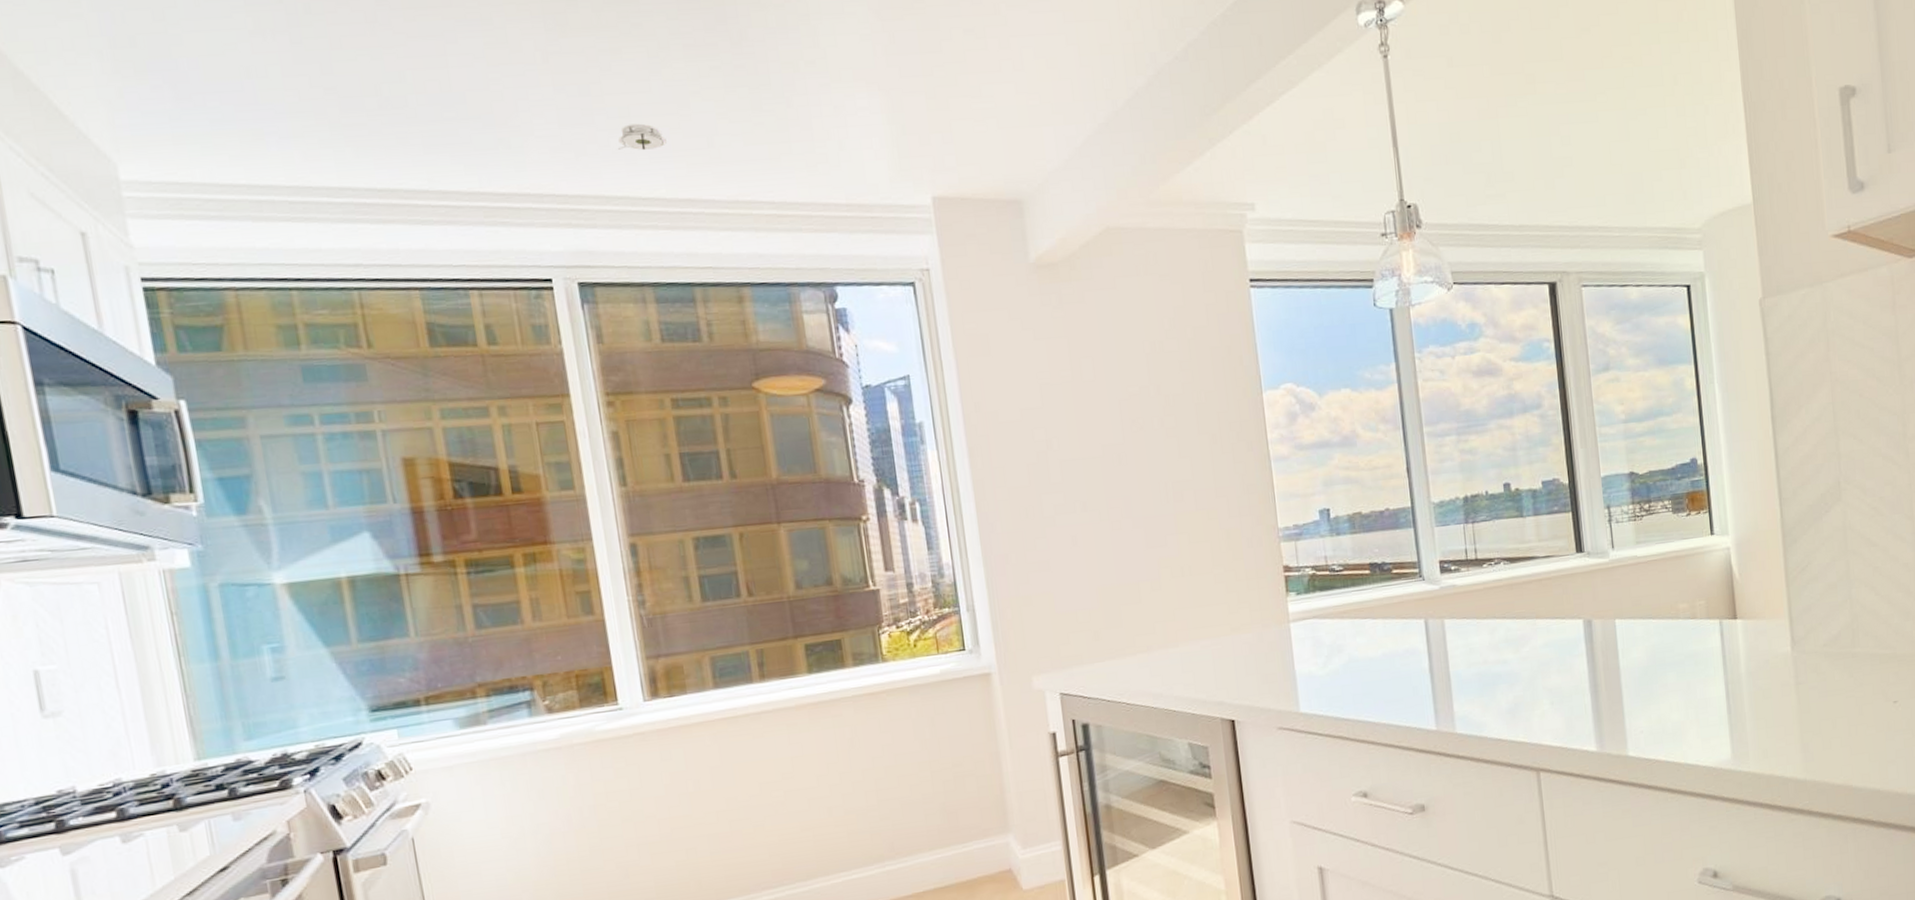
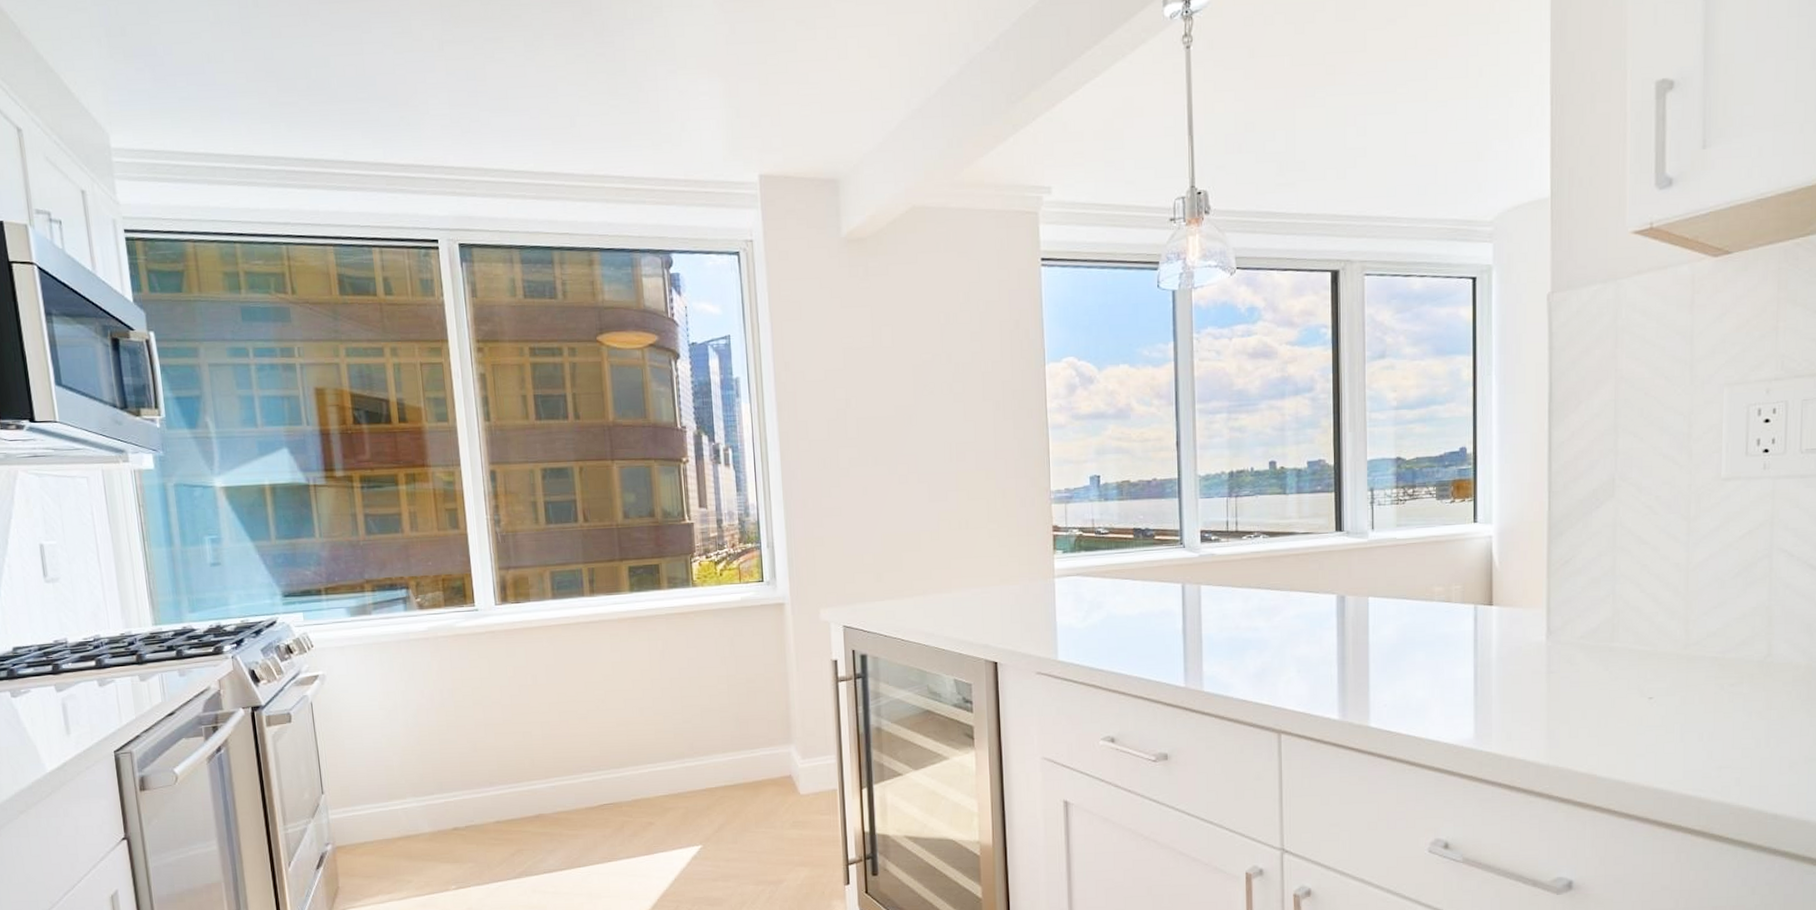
smoke detector: present [618,123,667,150] -> none [497,104,536,128]

